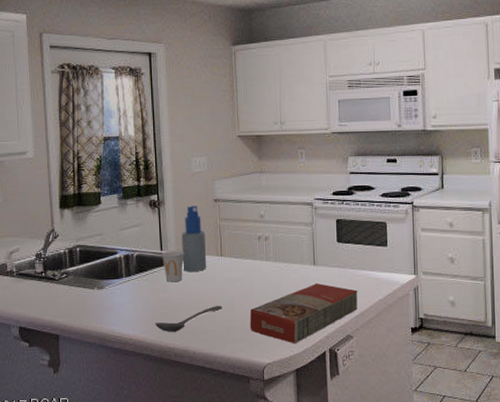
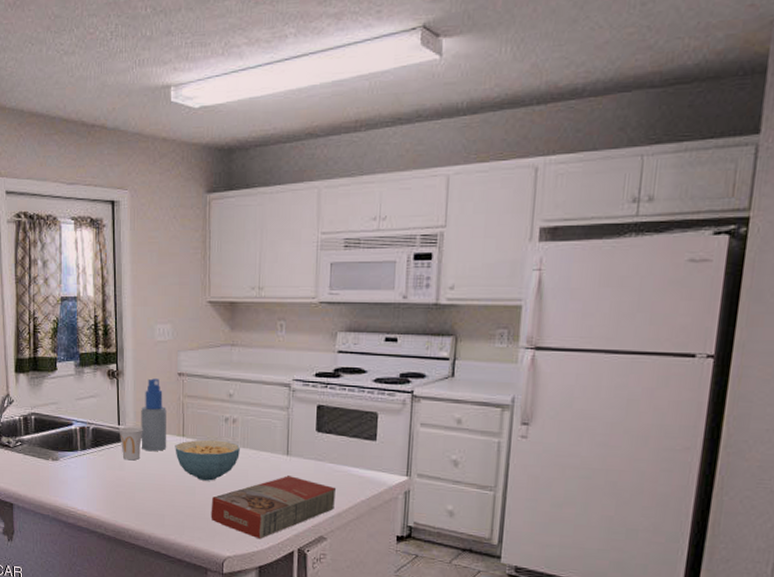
stirrer: present [155,306,222,332] -> none [110,490,182,513]
cereal bowl: none [214,257,273,295] -> present [175,439,240,481]

